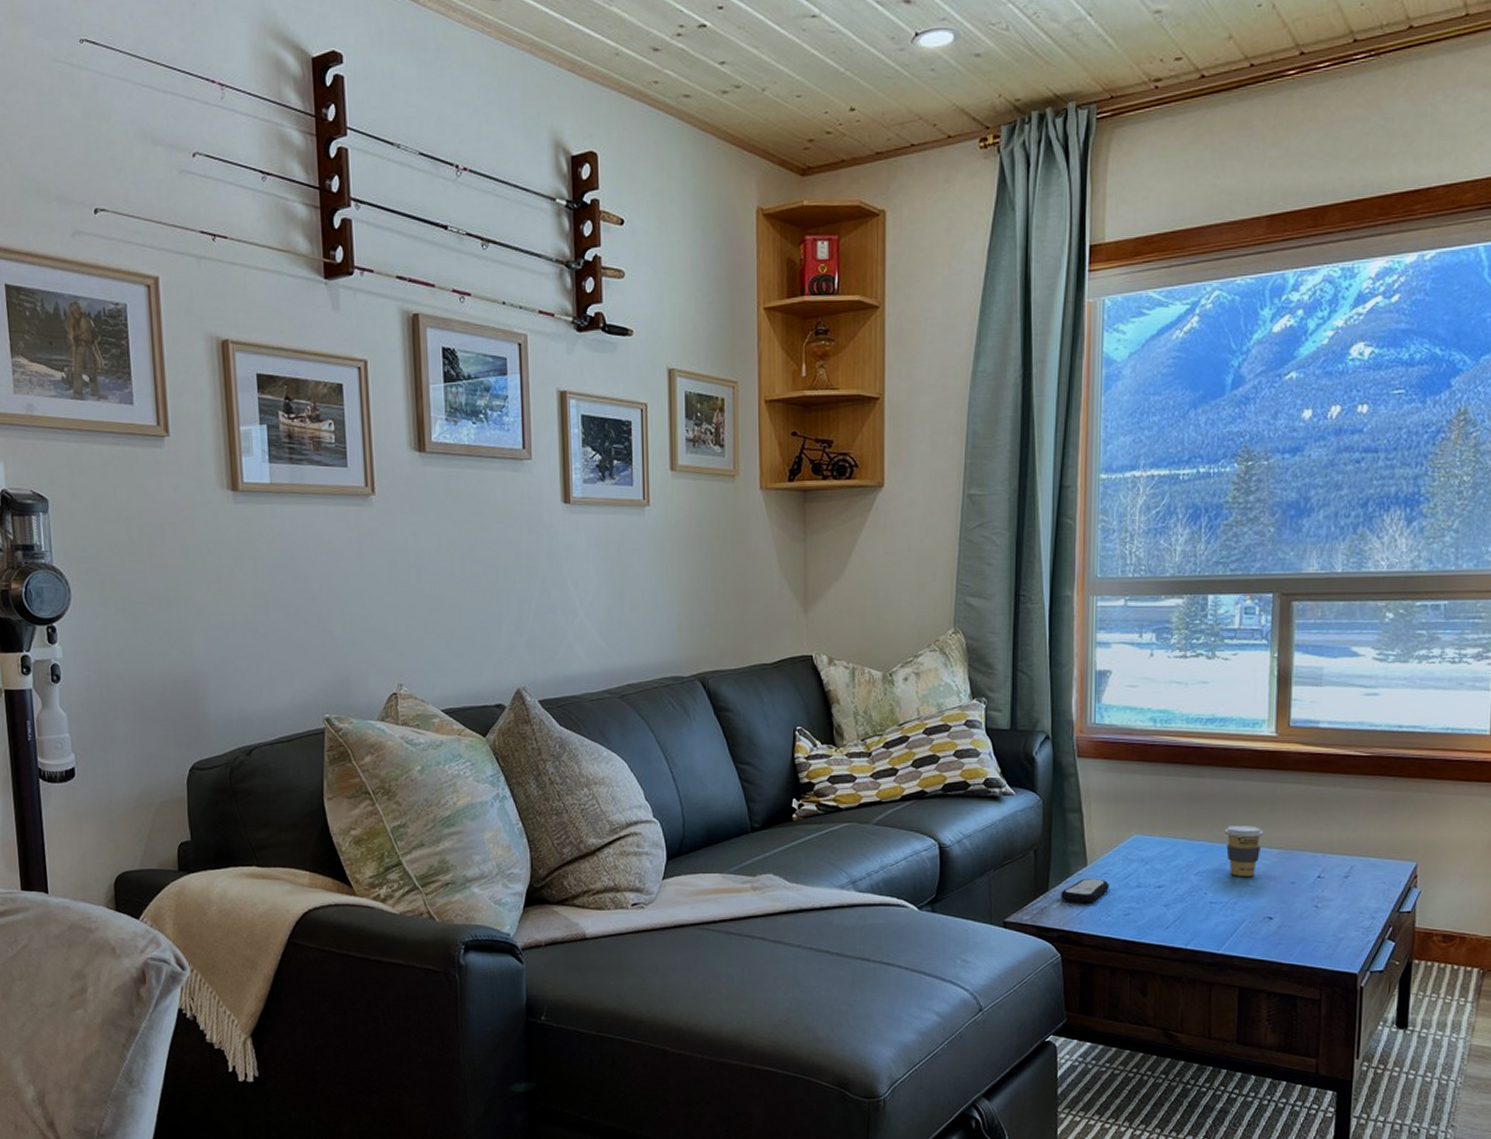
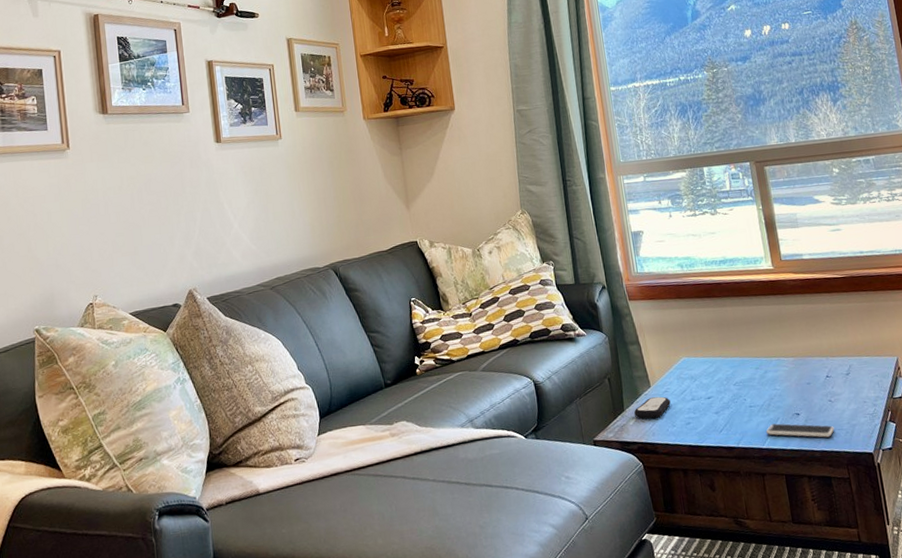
coffee cup: present [1224,825,1264,876] -> none [749,340,780,383]
smartphone: none [1224,926,1314,950] -> present [765,423,835,438]

